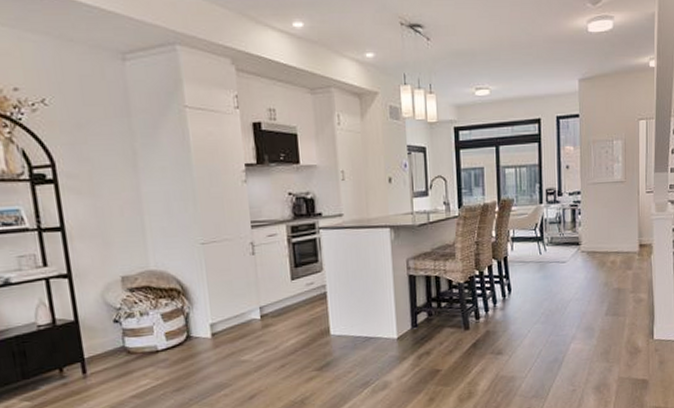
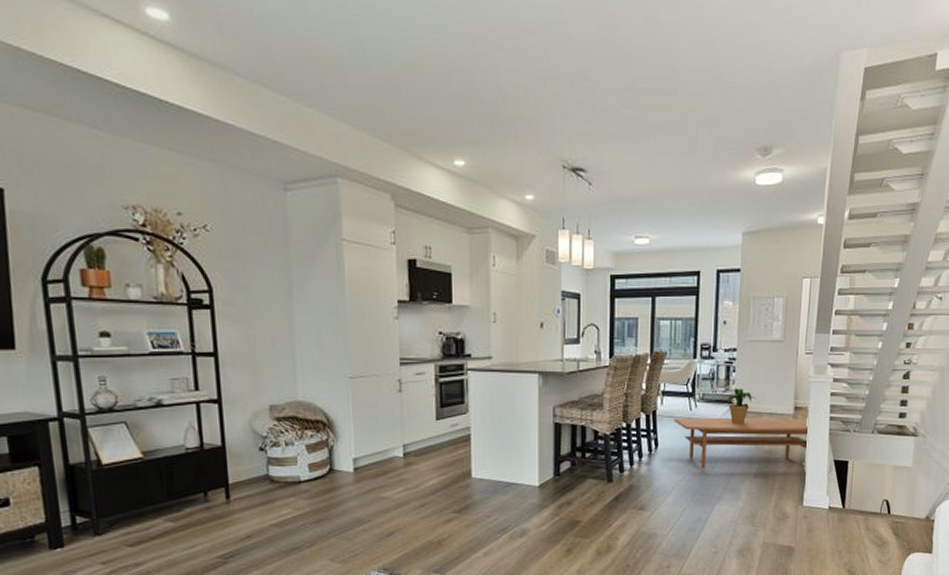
coffee table: none [524,255,653,310] -> present [673,417,808,469]
potted plant: none [569,229,605,264] -> present [721,388,759,424]

